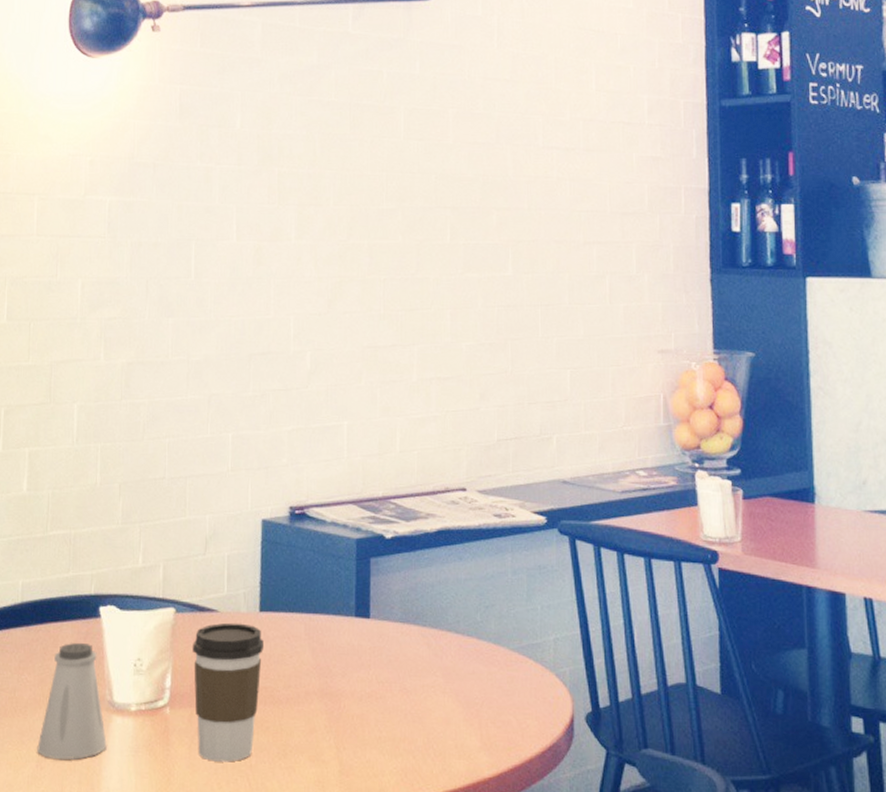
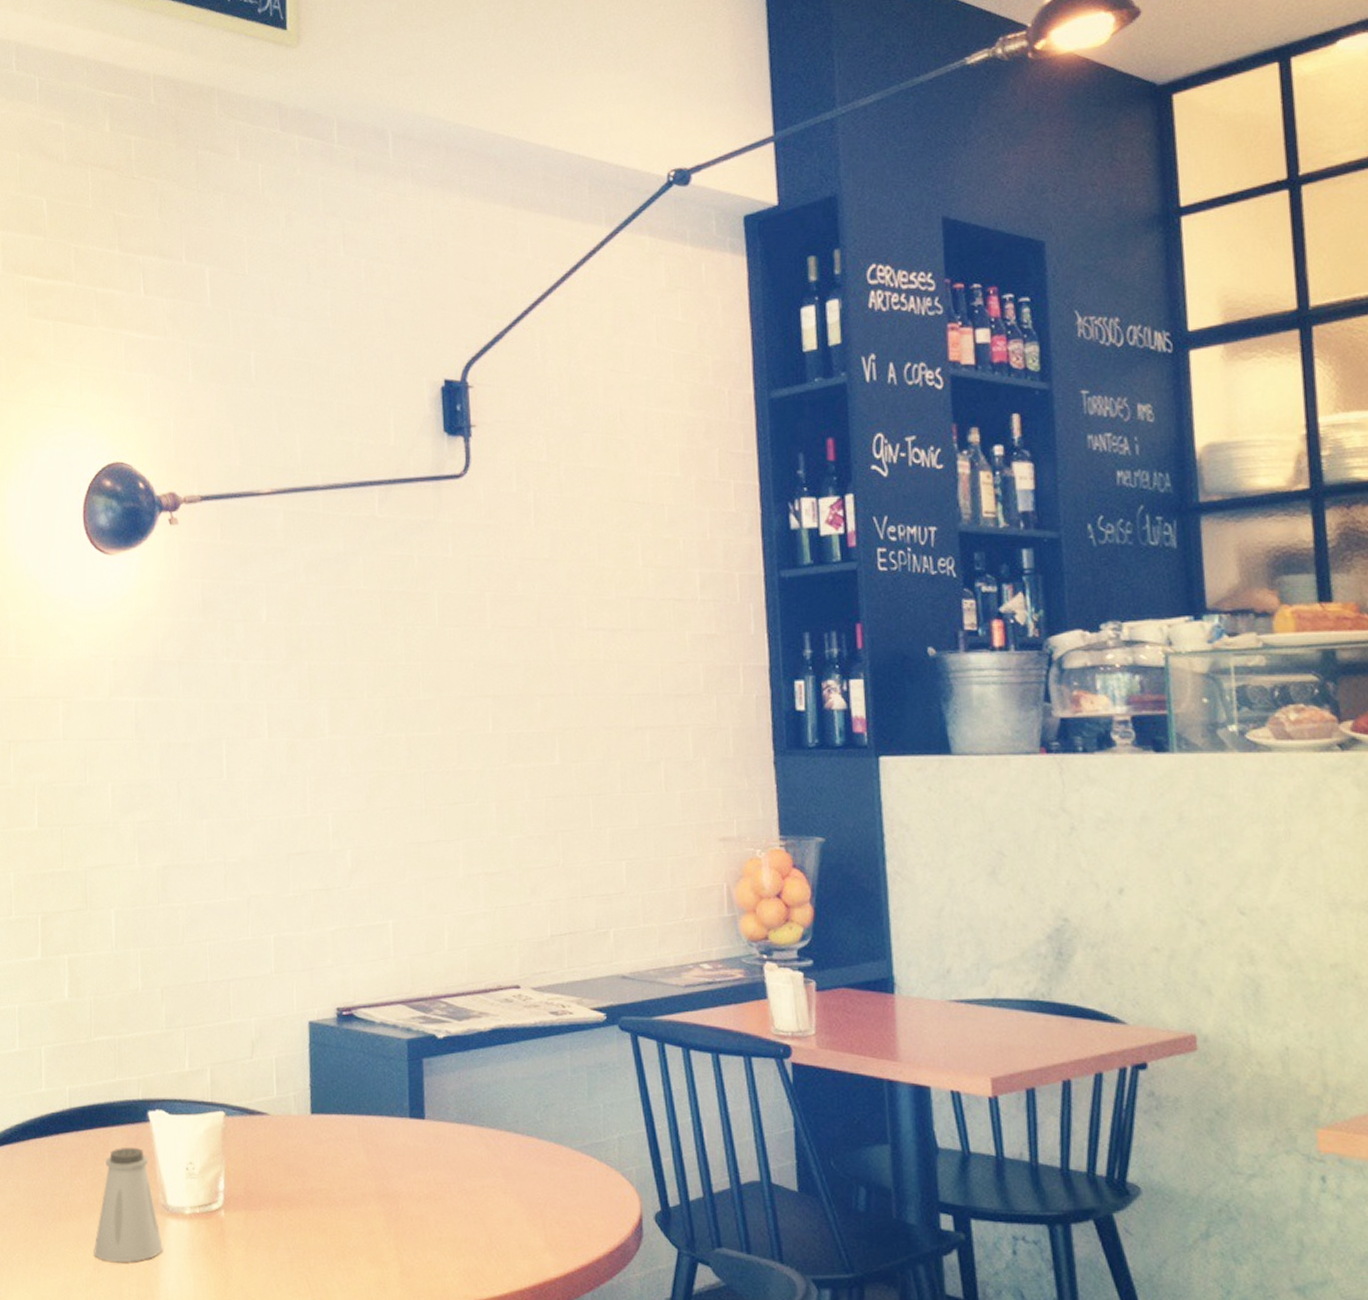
coffee cup: present [193,622,263,762] -> none [244,1125,317,1264]

